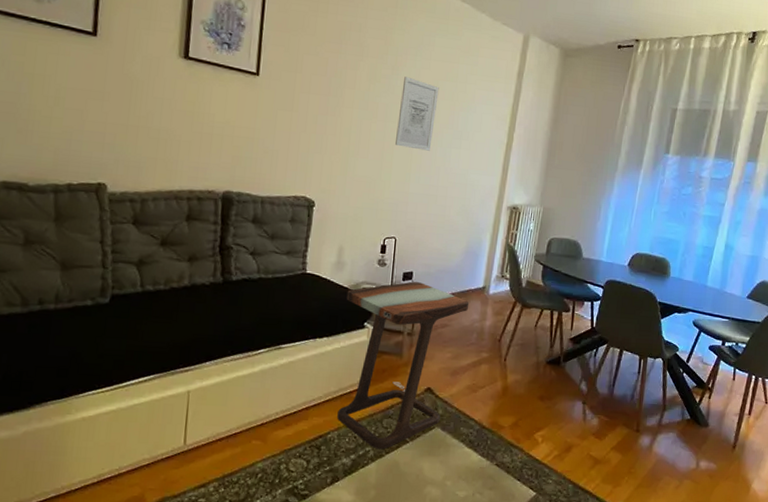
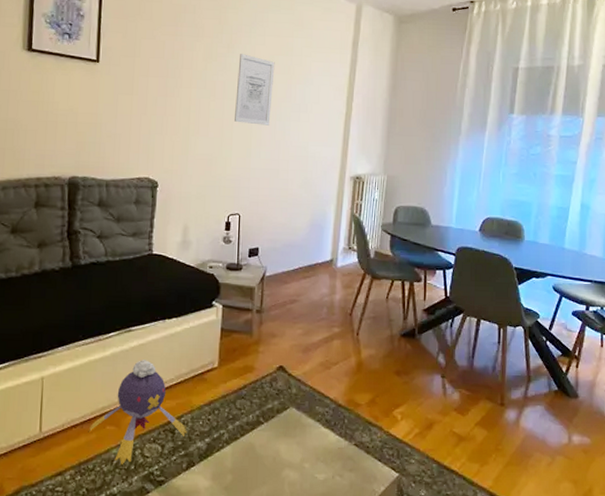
plush toy: none [235,377,333,479] -> present [89,360,187,466]
side table: present [337,281,470,450] -> none [190,258,318,432]

